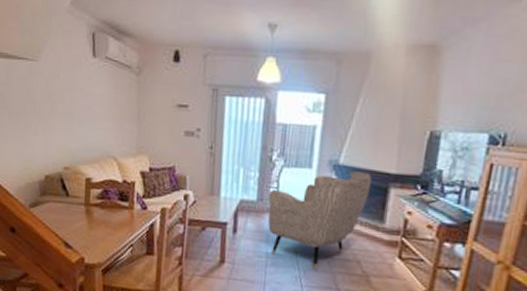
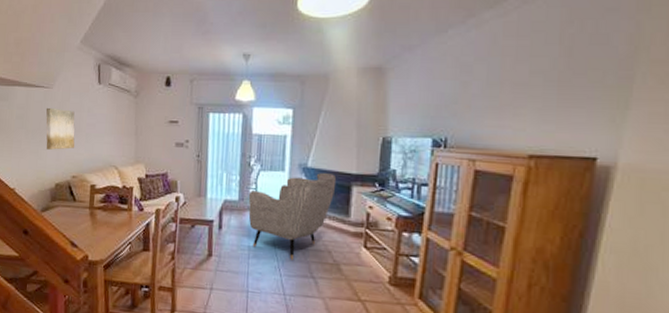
wall art: none [31,84,67,136] -> present [46,107,75,150]

